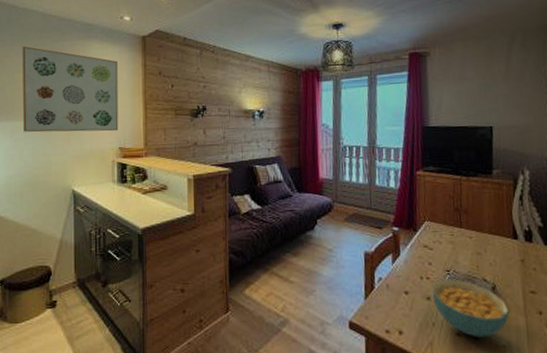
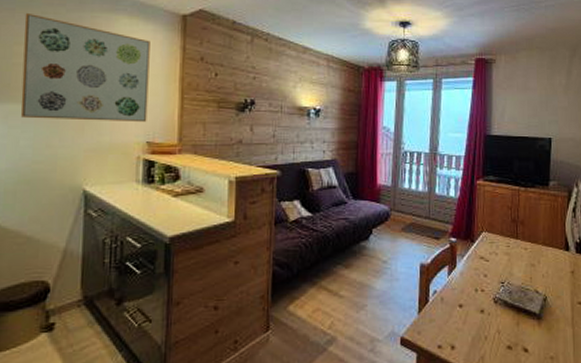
cereal bowl: present [432,279,510,338] -> none [486,291,558,350]

